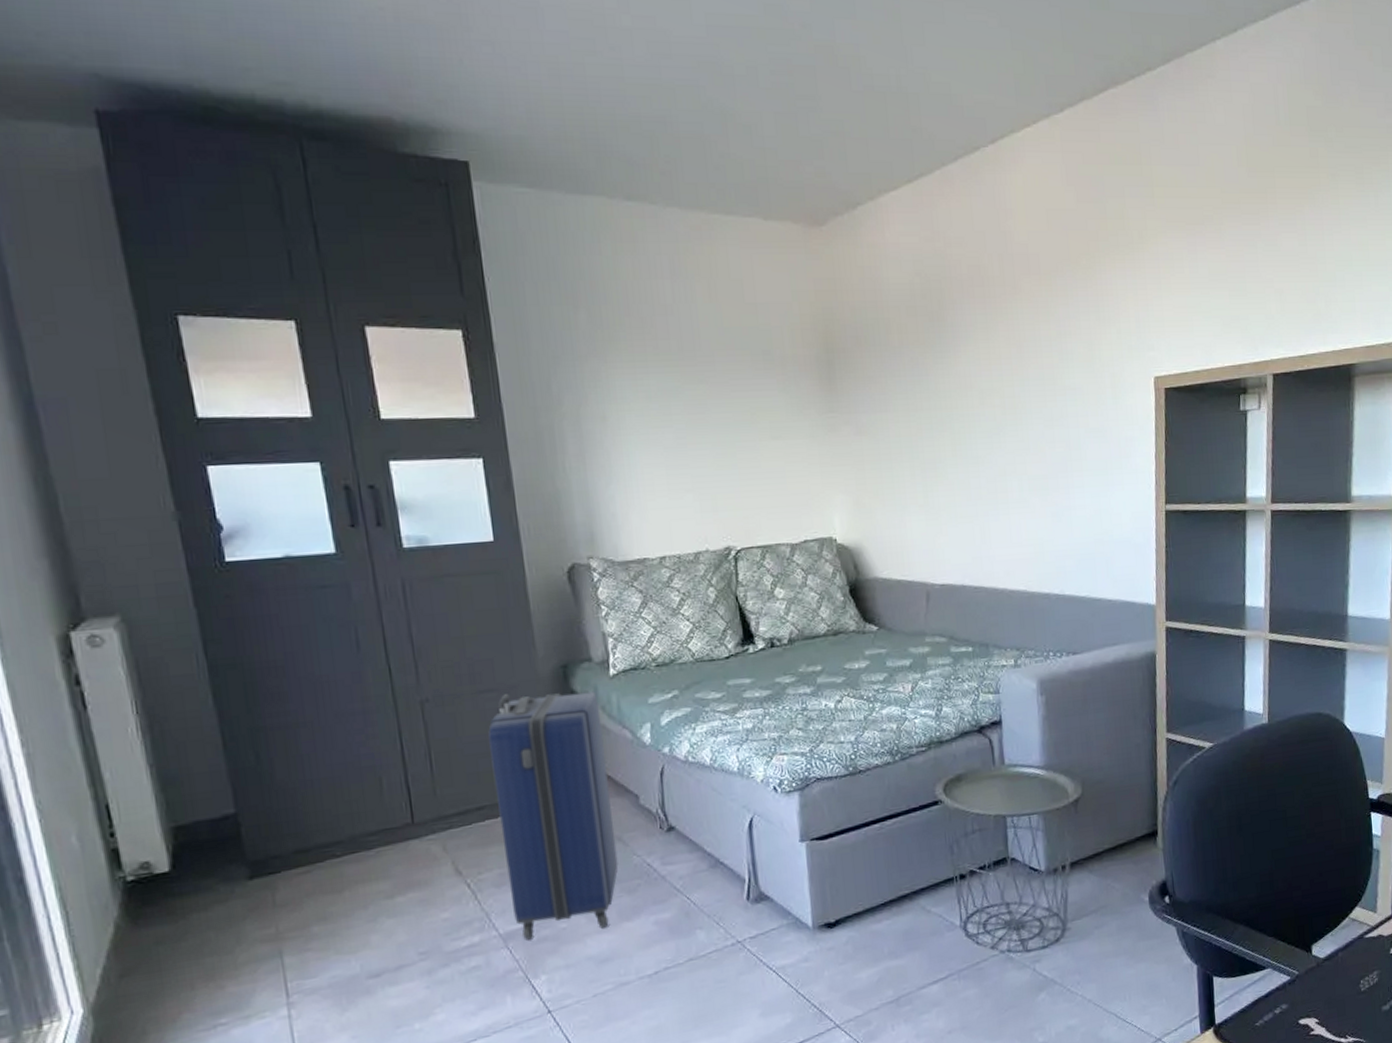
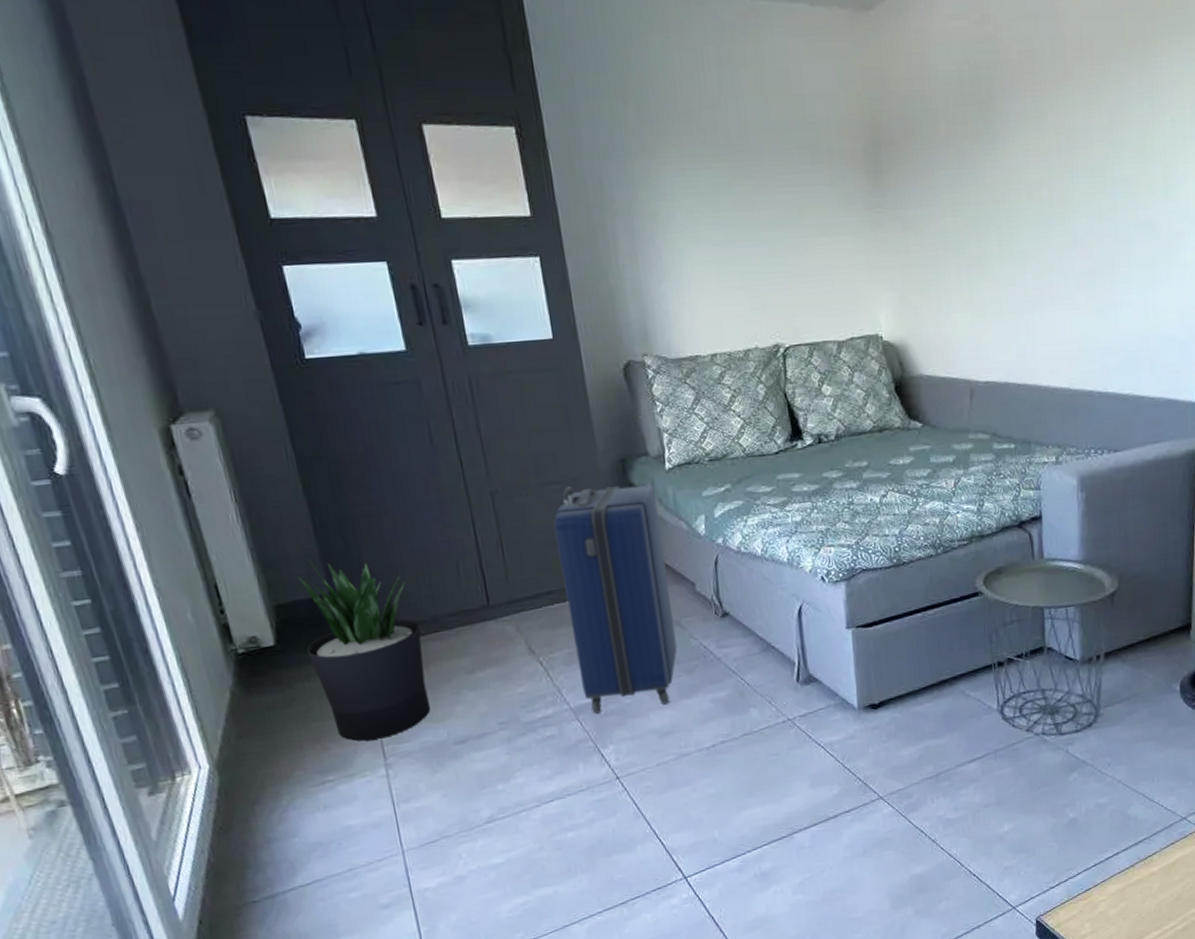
planter: none [200,774,342,978] -> present [297,558,430,742]

